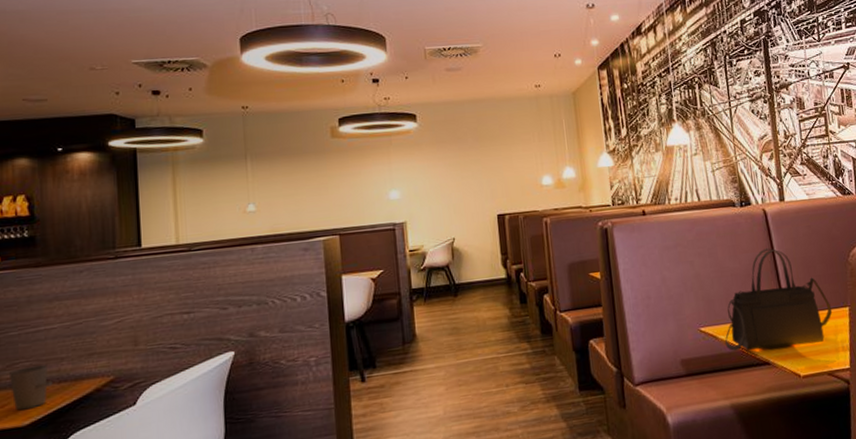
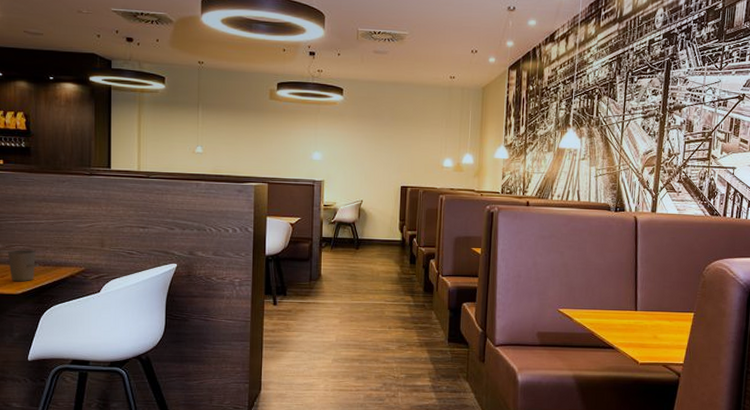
handbag: present [725,248,833,352] -> none [578,251,679,339]

